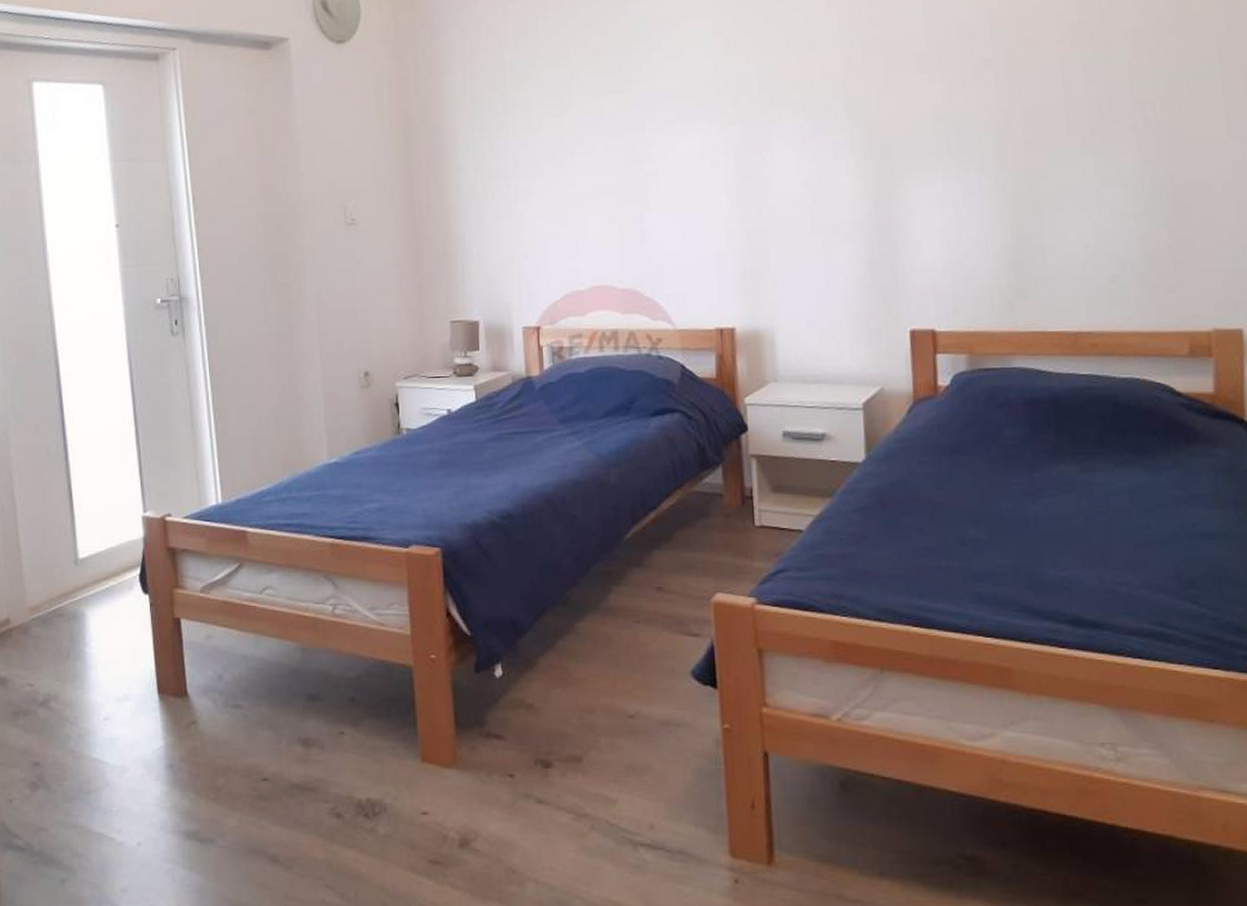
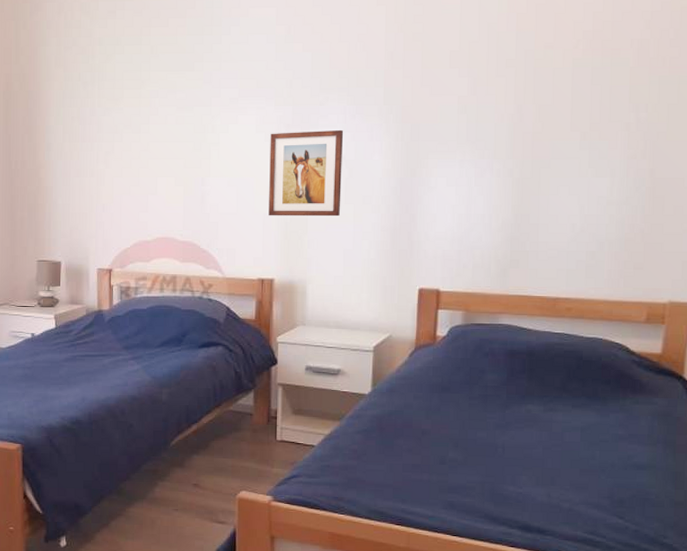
wall art: none [716,149,807,254] -> present [269,129,344,217]

